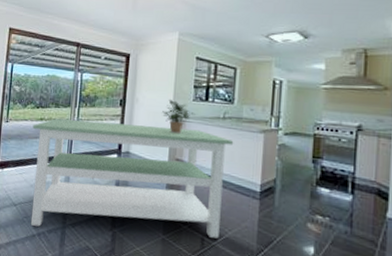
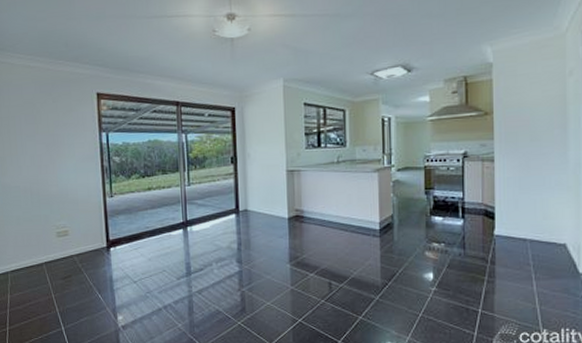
dining table: present [30,119,234,239] -> none [141,177,350,299]
potted plant: present [162,100,196,133] -> none [276,150,310,184]

